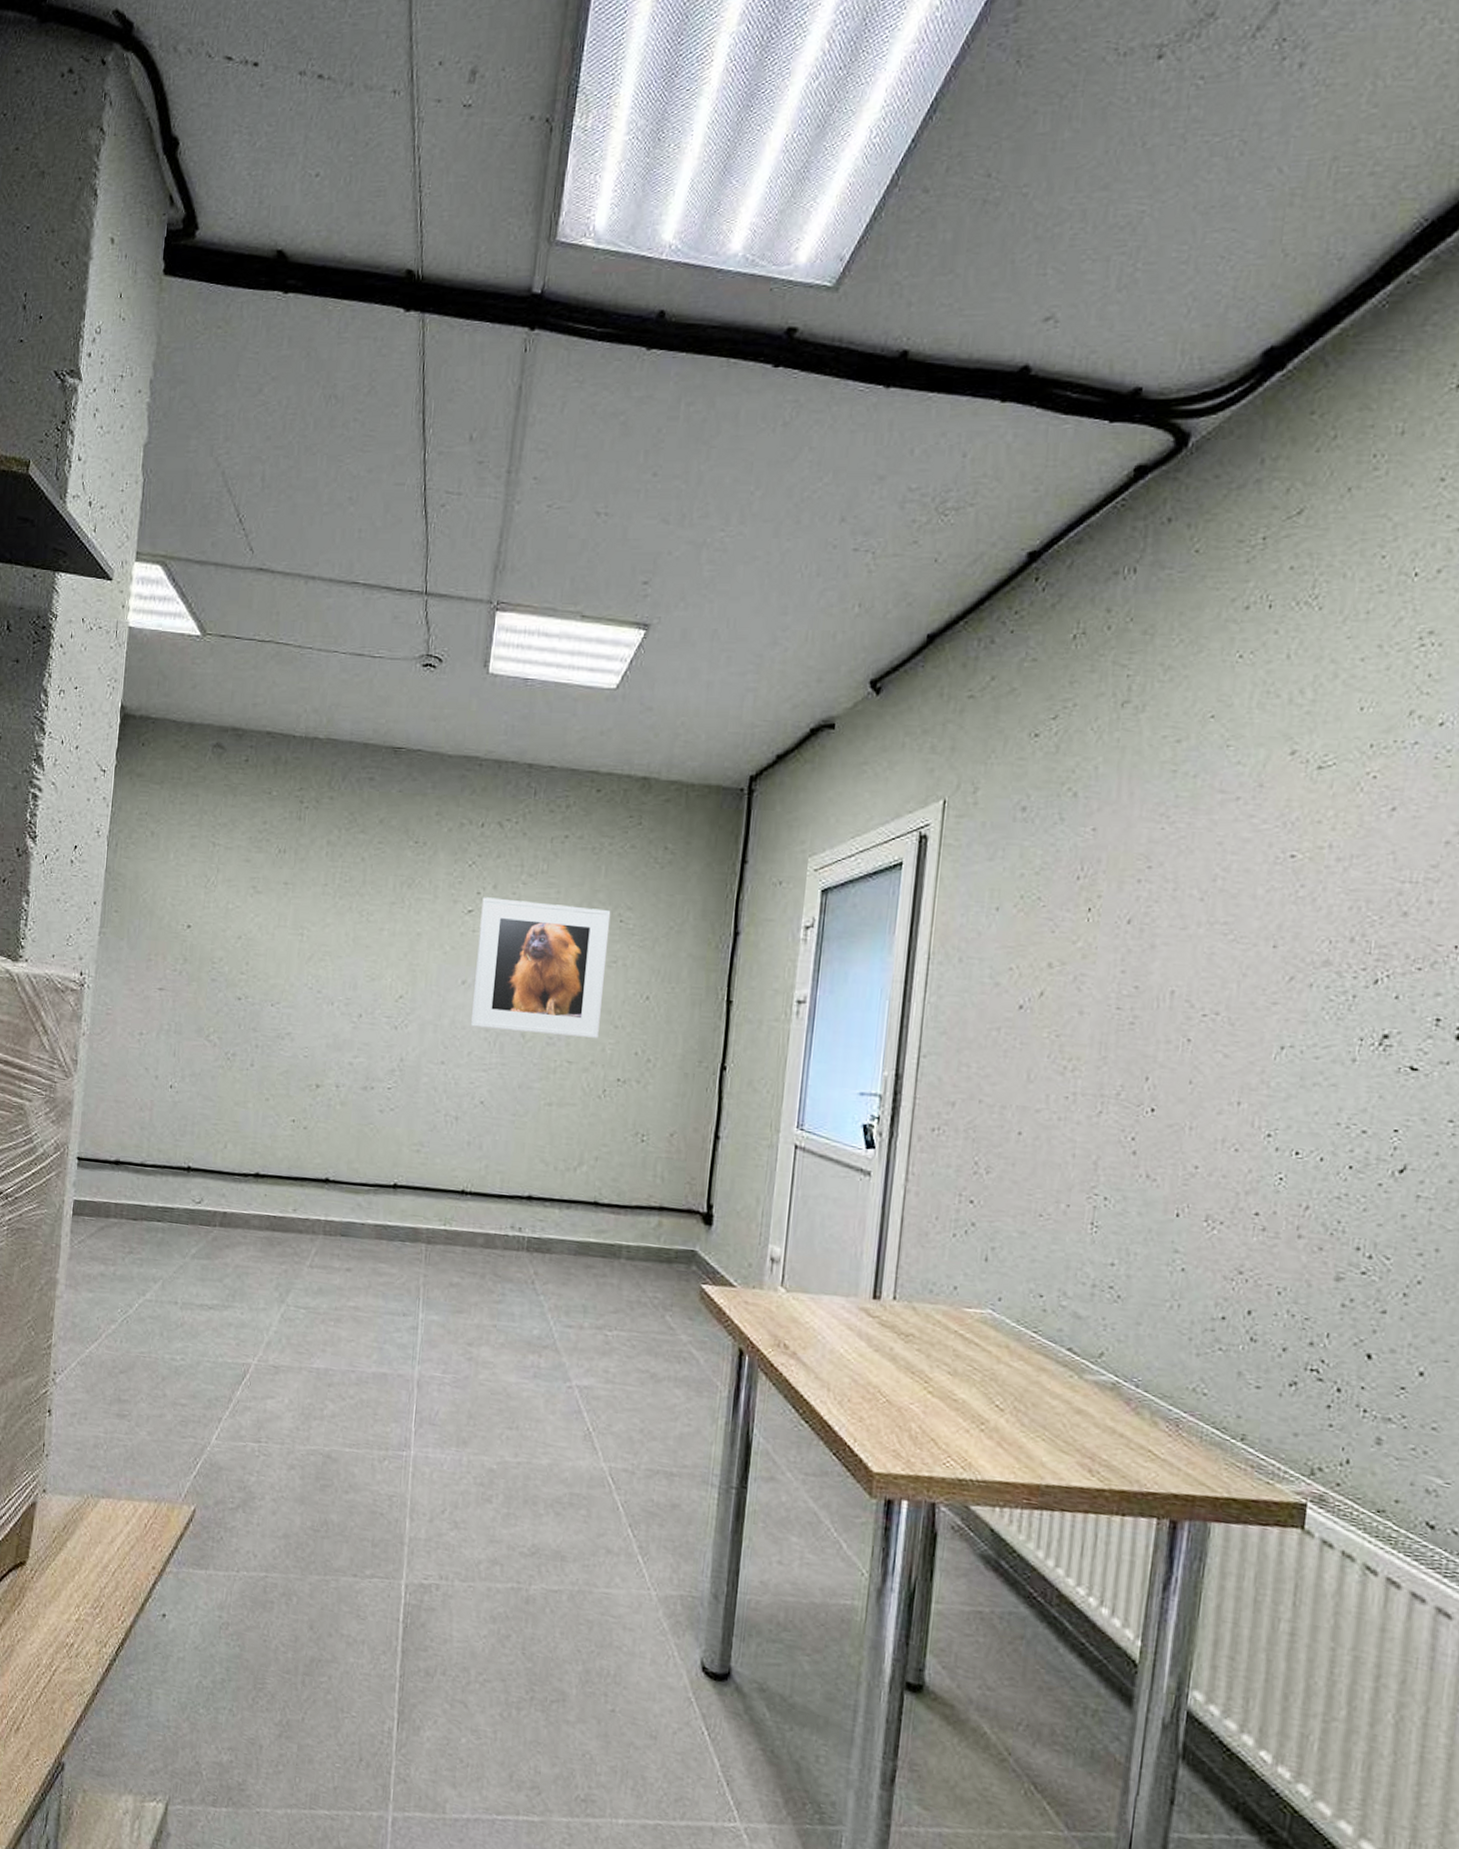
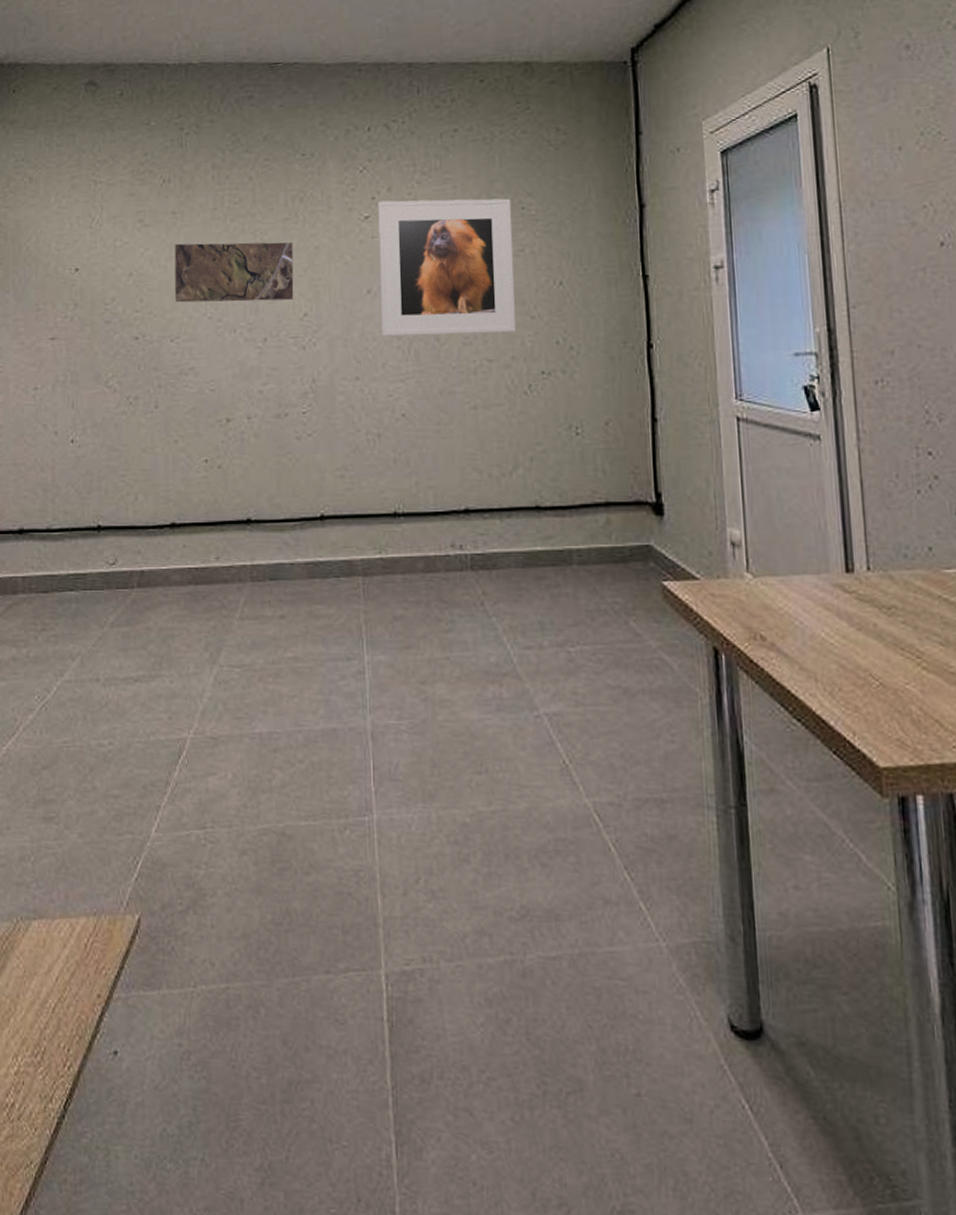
map: none [279,914,396,981] -> present [174,242,294,303]

